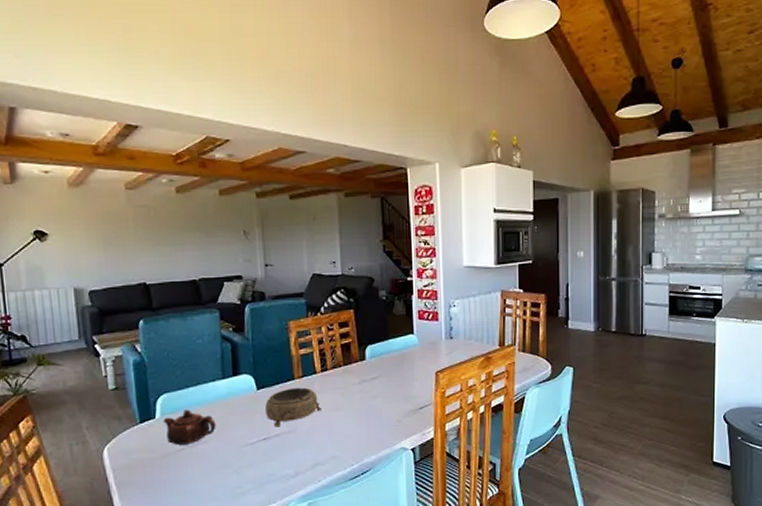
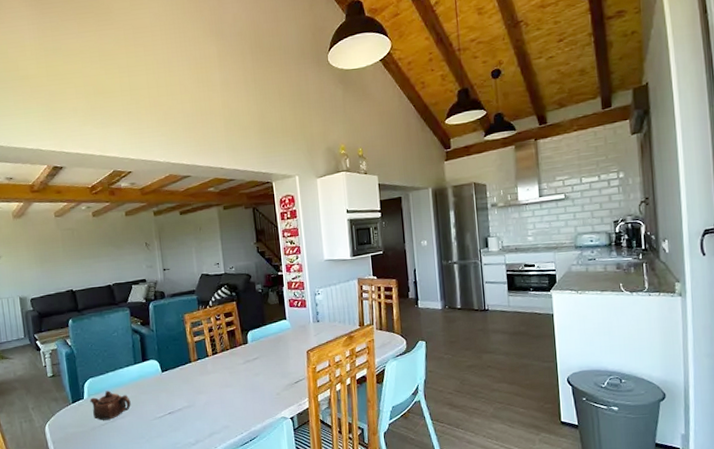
decorative bowl: present [265,387,322,427] -> none [169,368,214,403]

